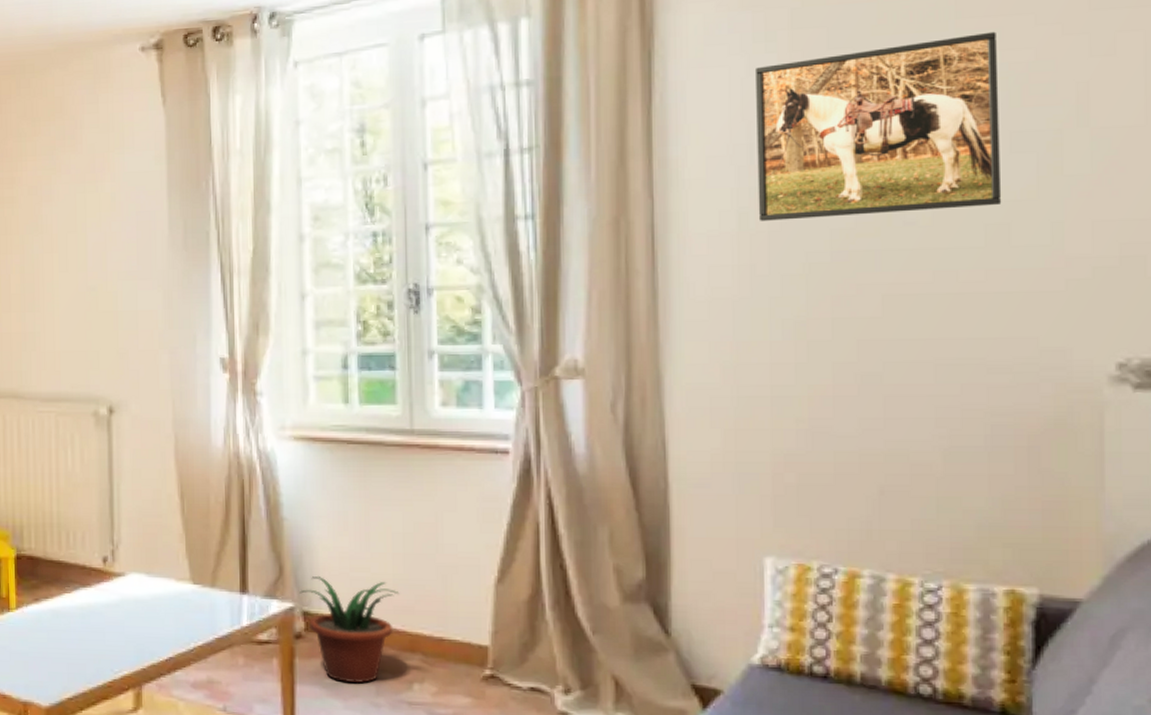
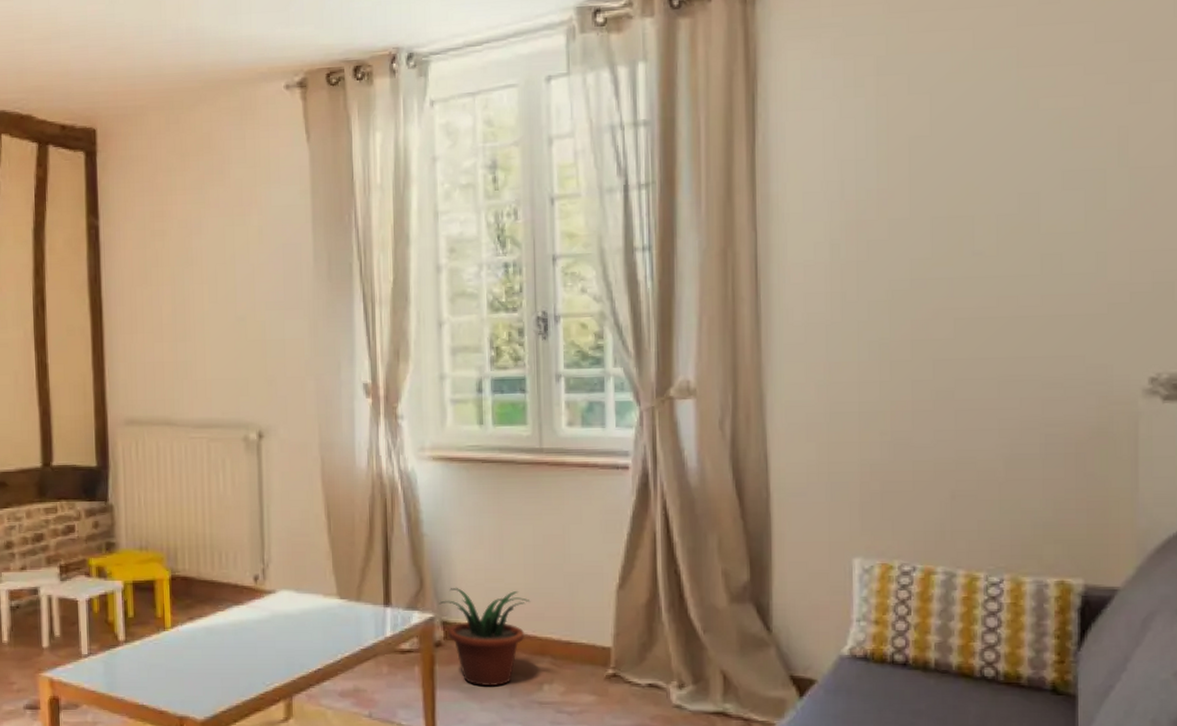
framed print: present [754,31,1002,221] -> none [845,80,1055,252]

